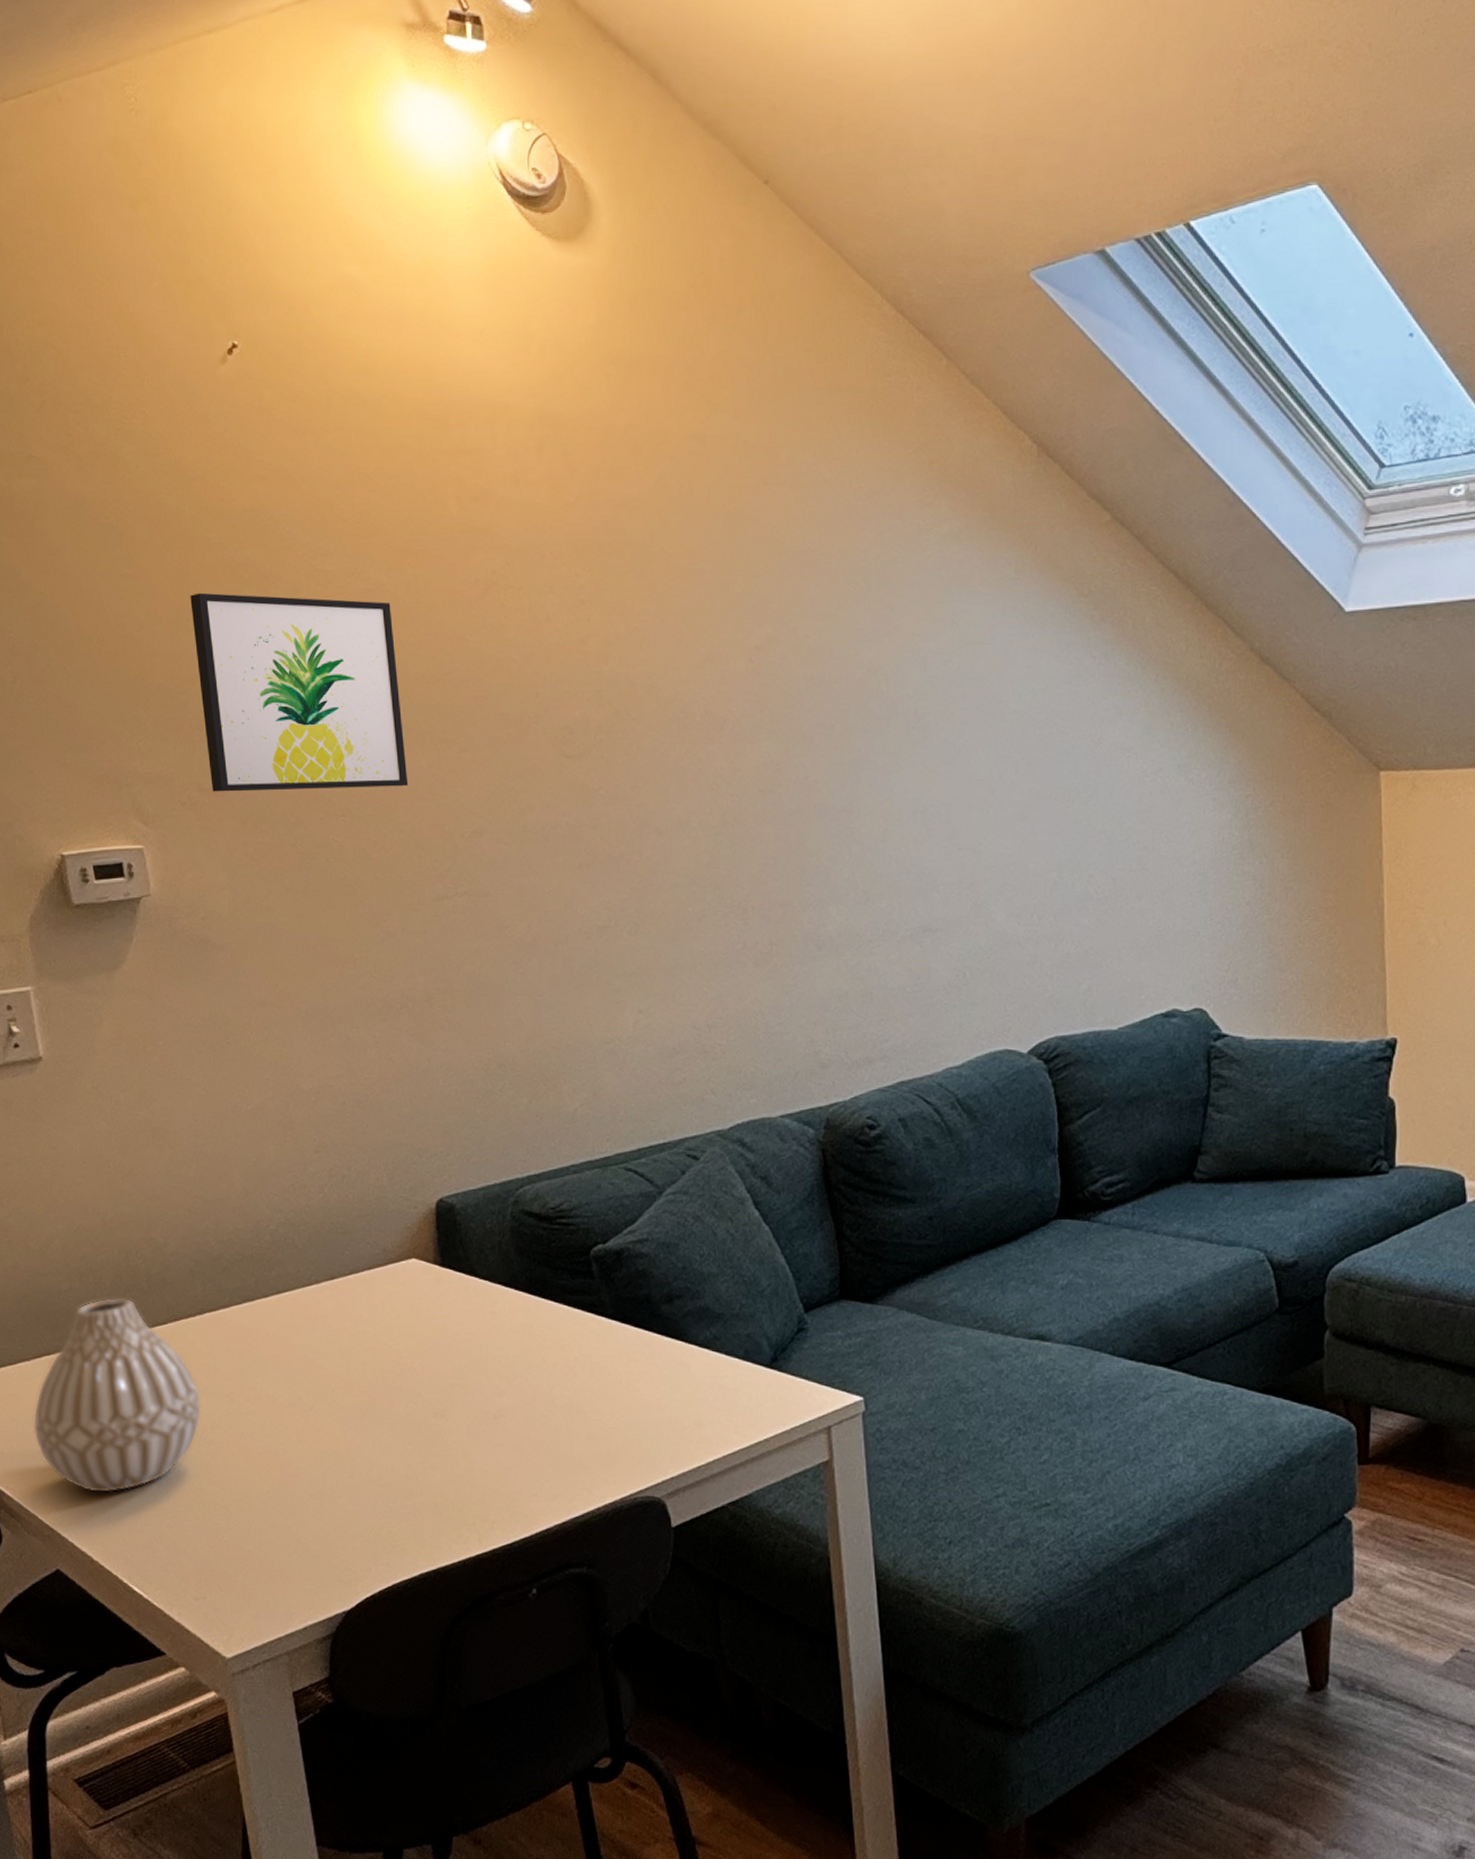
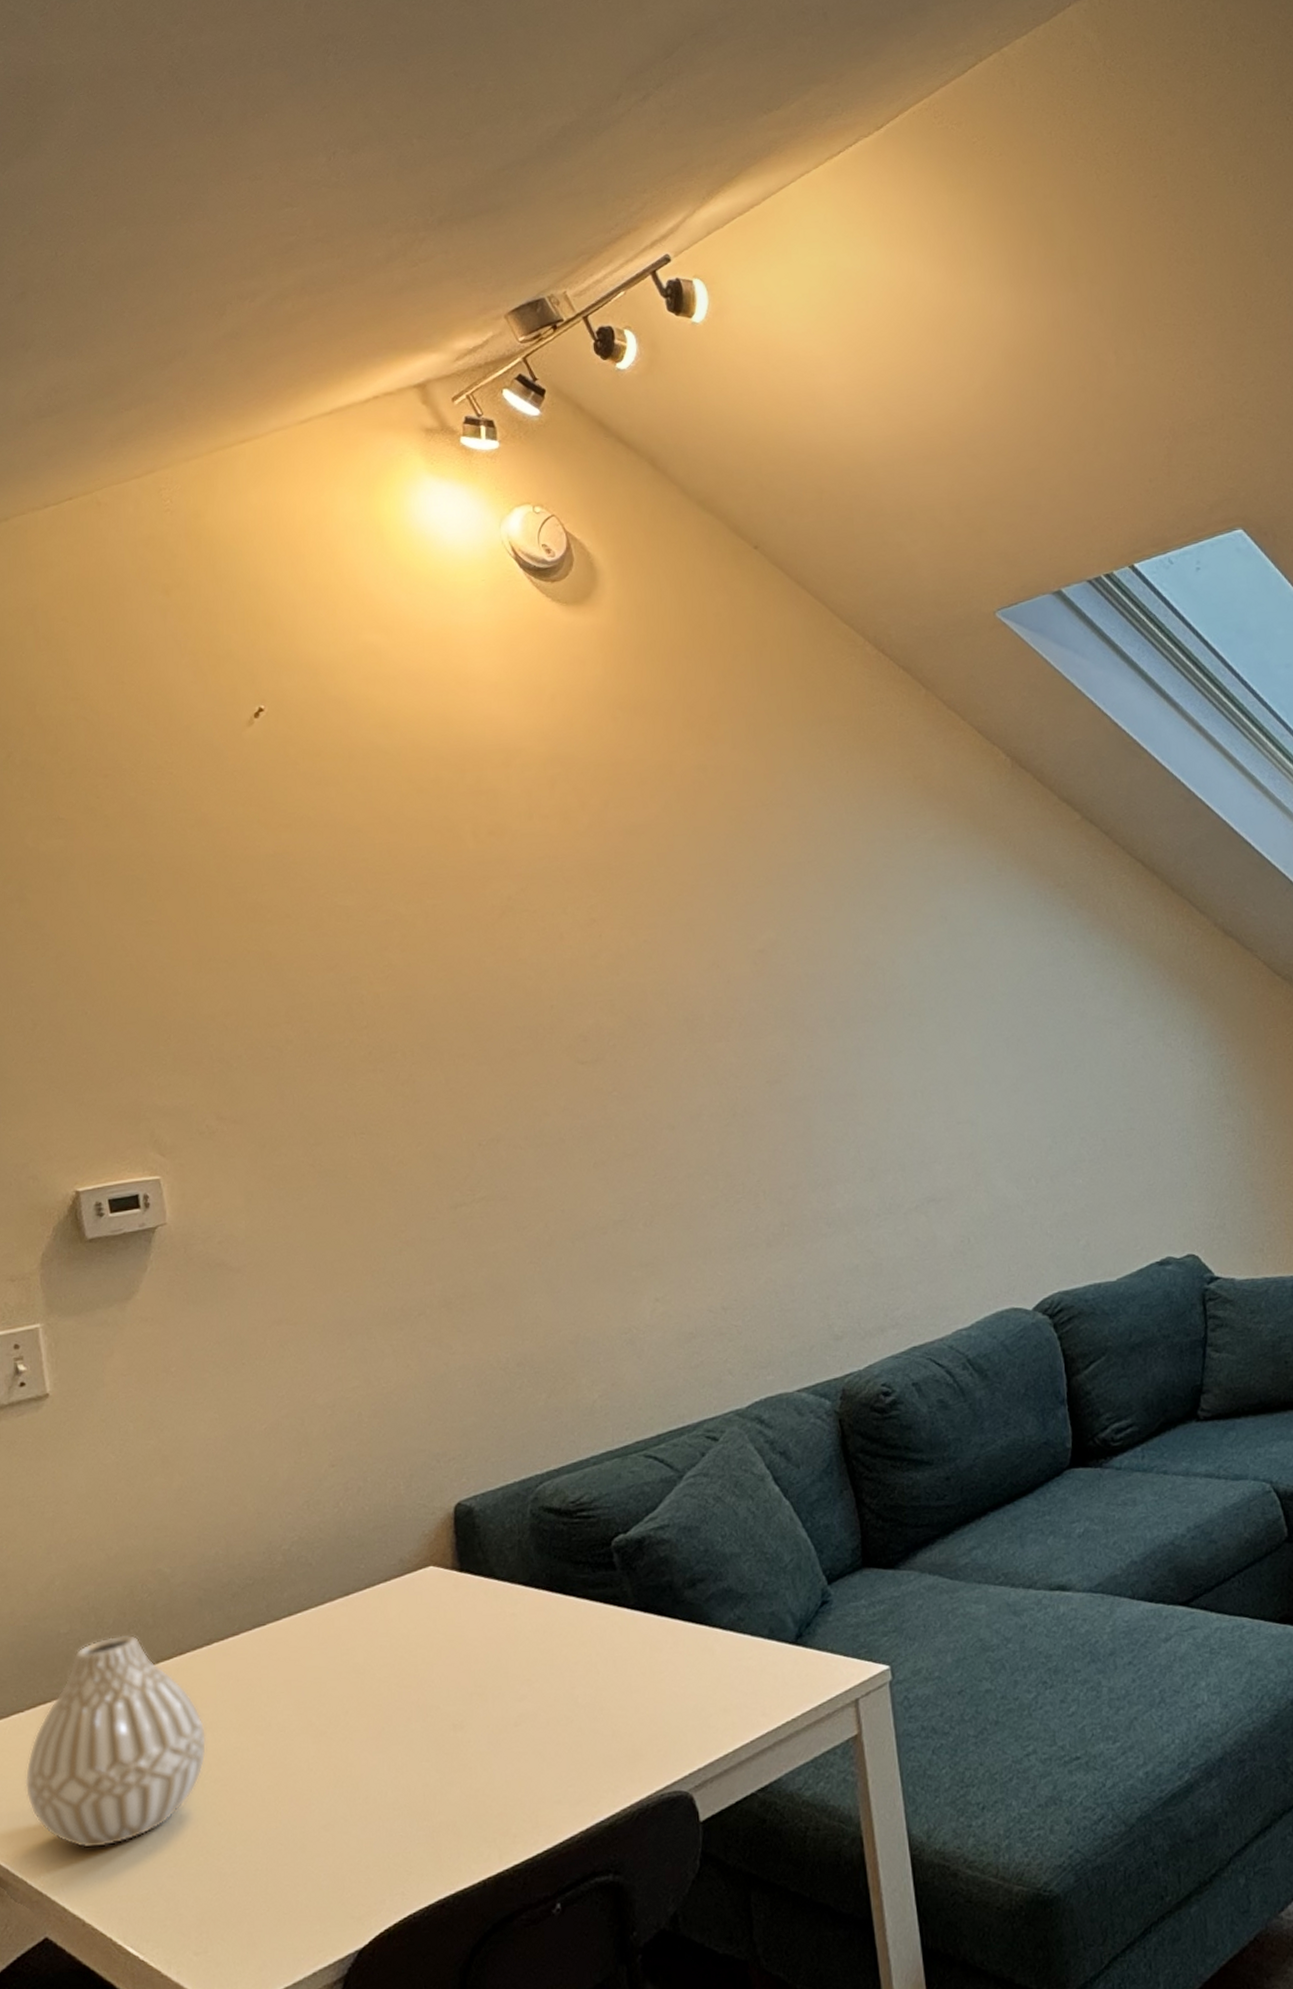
wall art: present [190,592,409,792] -> none [213,931,427,1120]

